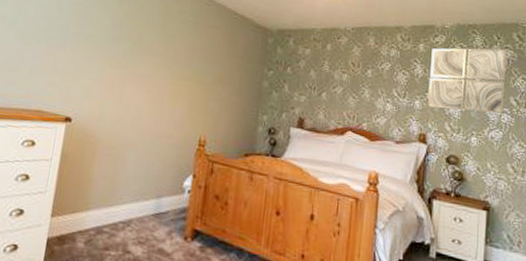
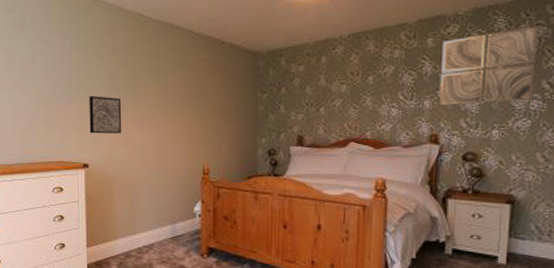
wall art: none [79,44,121,90] -> present [89,96,121,134]

